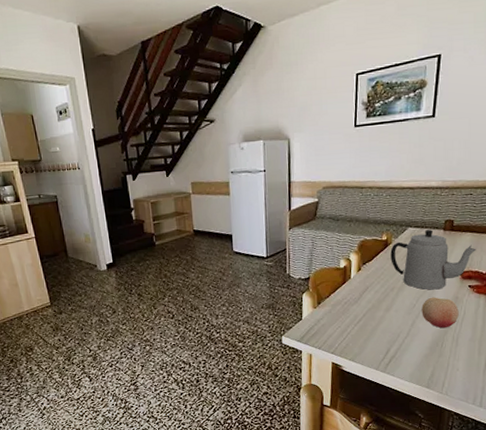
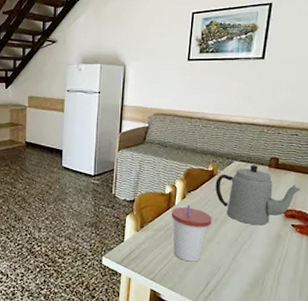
cup: none [347,276,389,332] -> present [171,204,212,262]
fruit: present [422,297,459,329] -> none [244,232,281,266]

